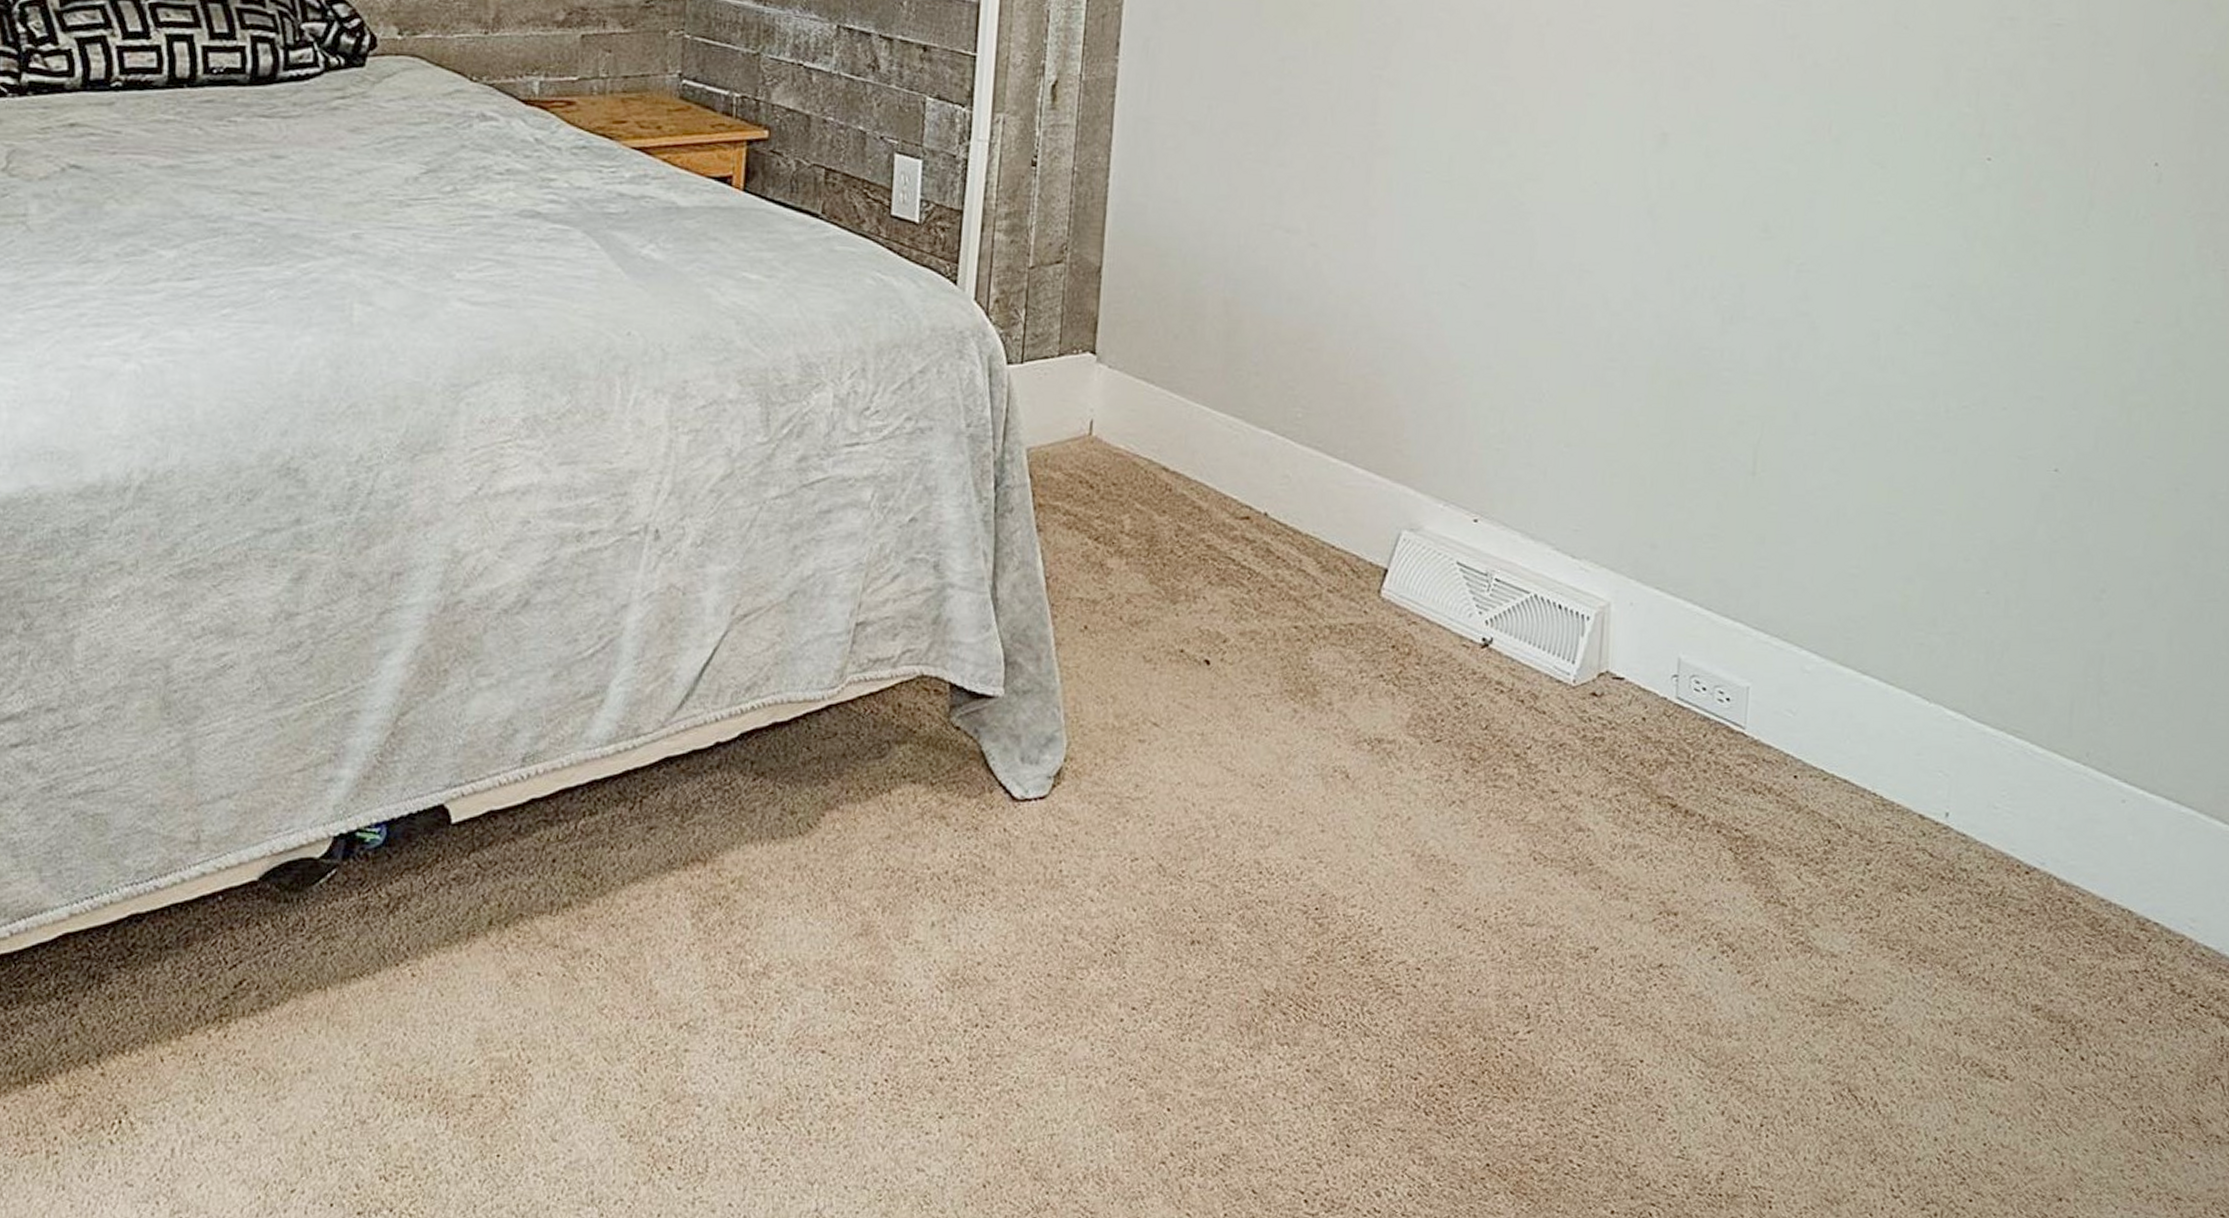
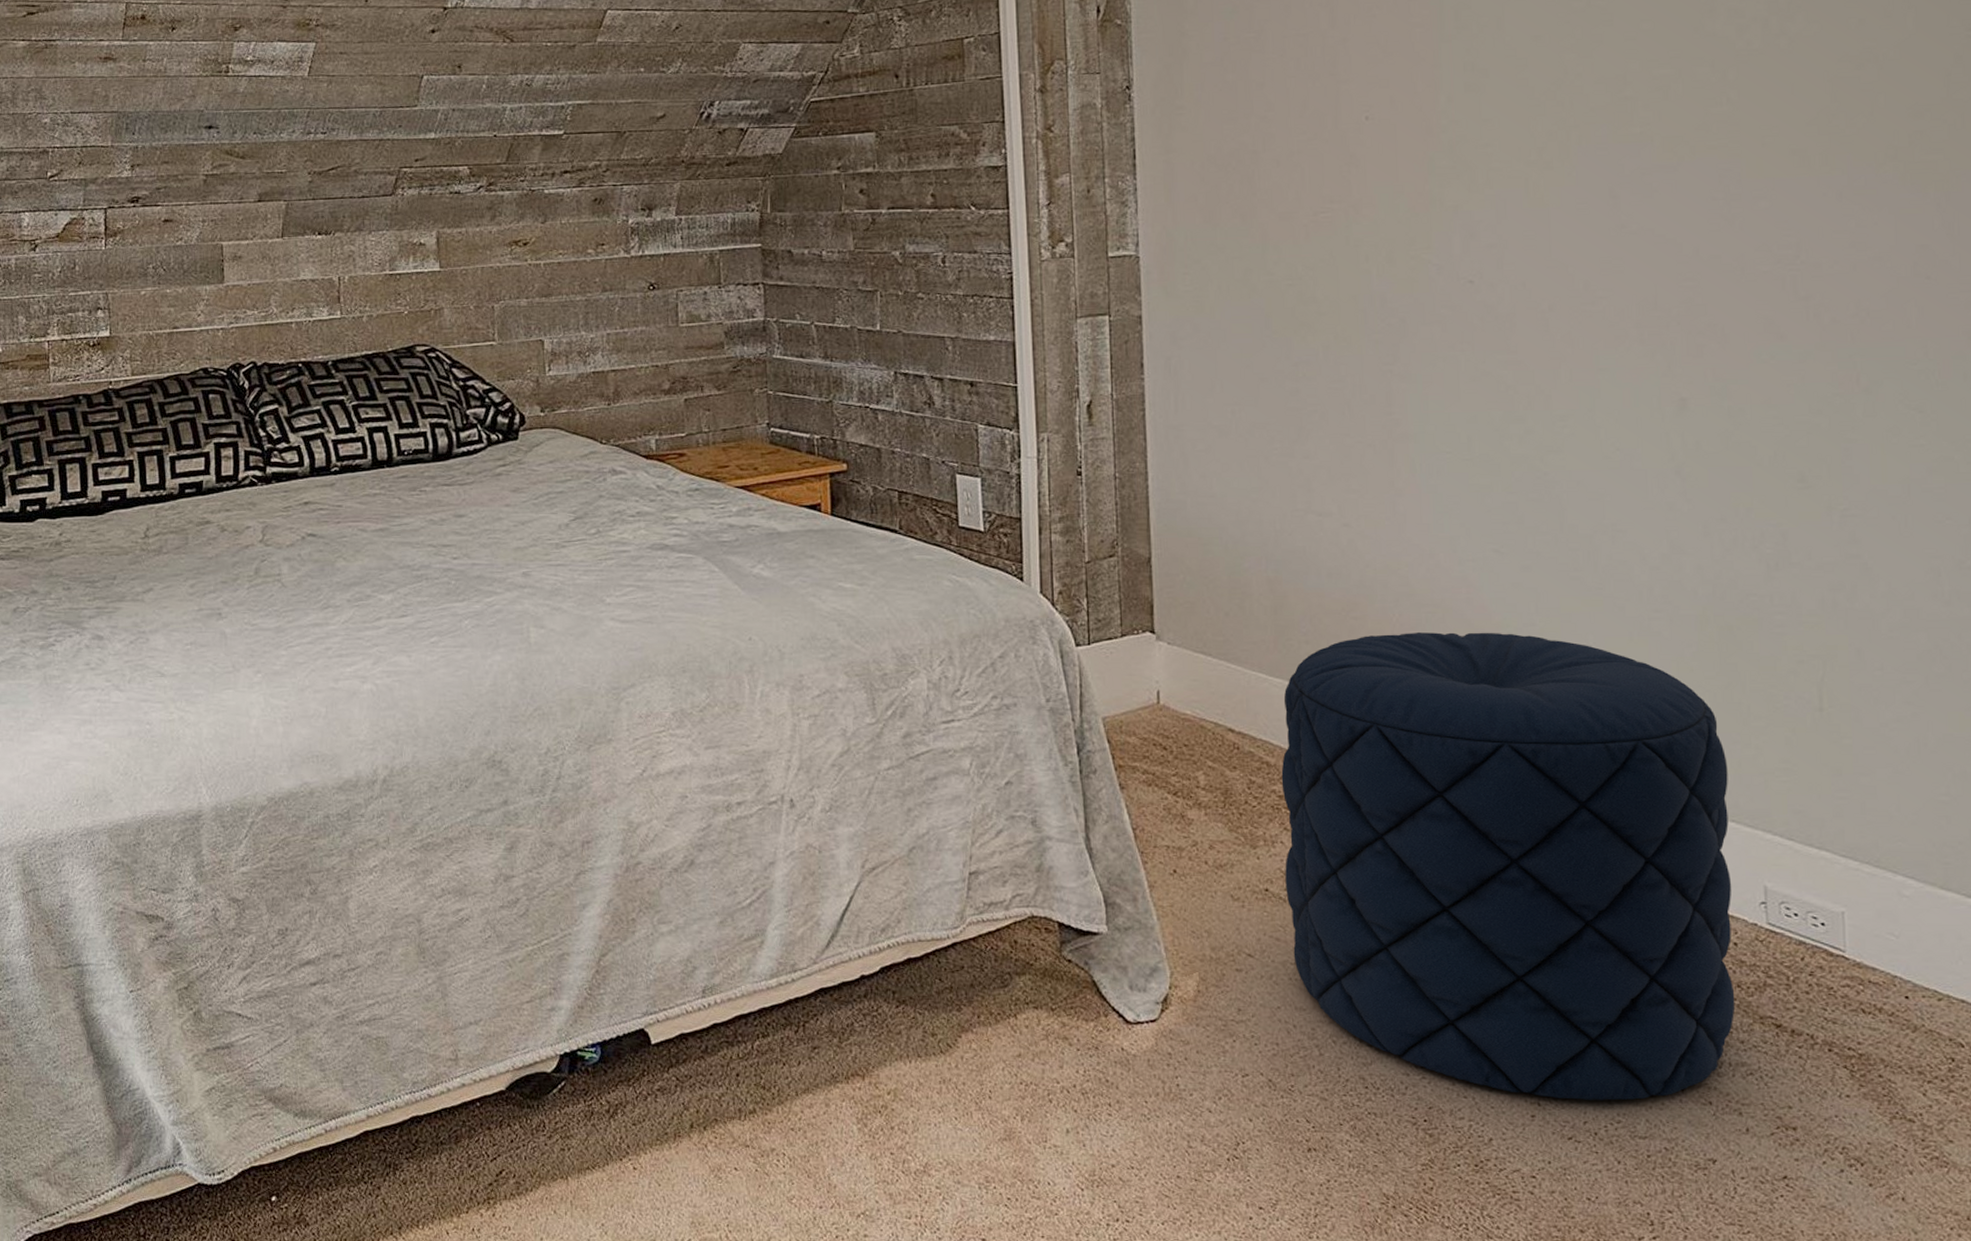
pouf: none [1201,368,1660,886] -> present [1281,631,1736,1100]

